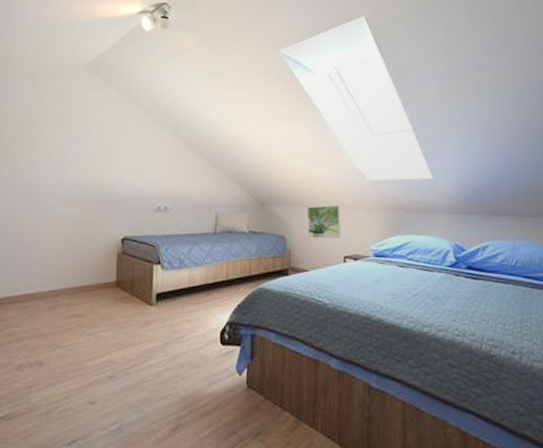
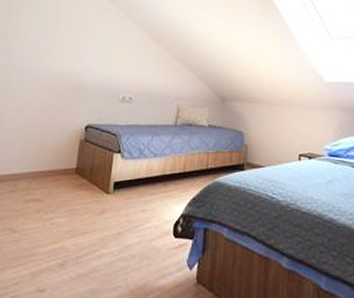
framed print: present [308,205,342,239] -> none [266,104,298,136]

